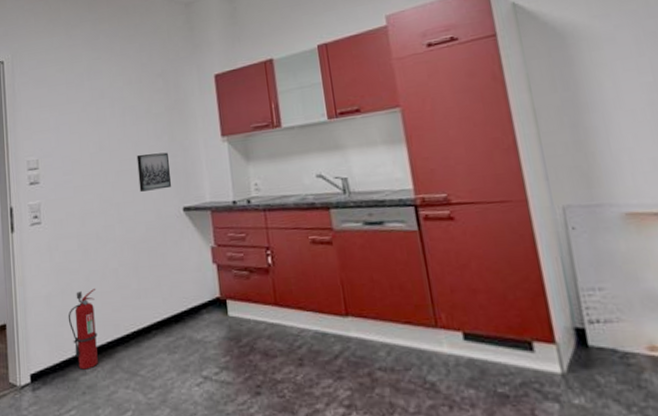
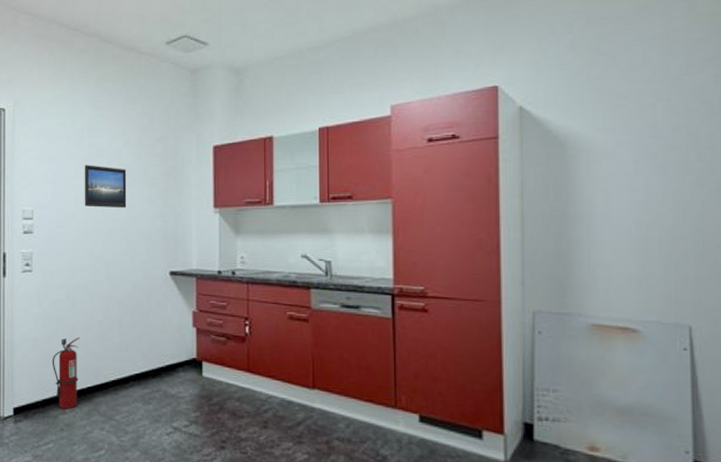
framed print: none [86,107,133,150] -> present [84,165,127,208]
wall art: present [136,152,172,192] -> none [129,216,161,252]

